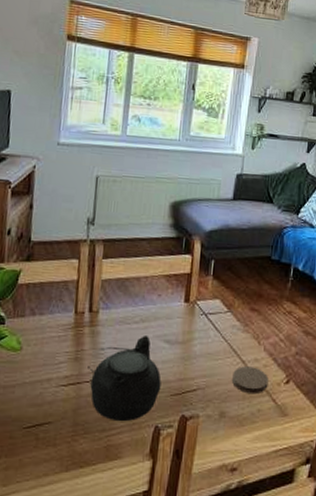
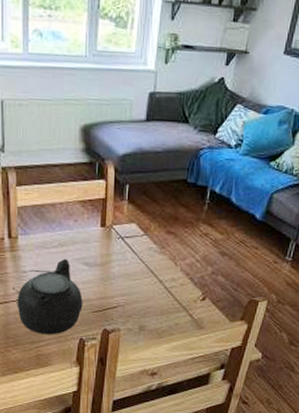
coaster: present [231,366,269,394] -> none [149,285,185,310]

